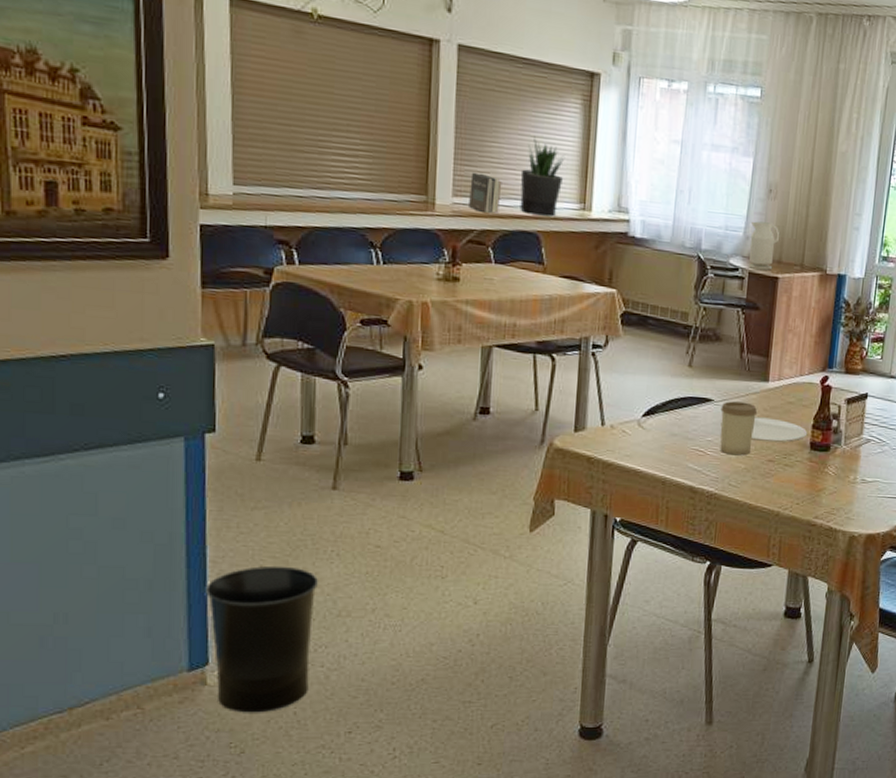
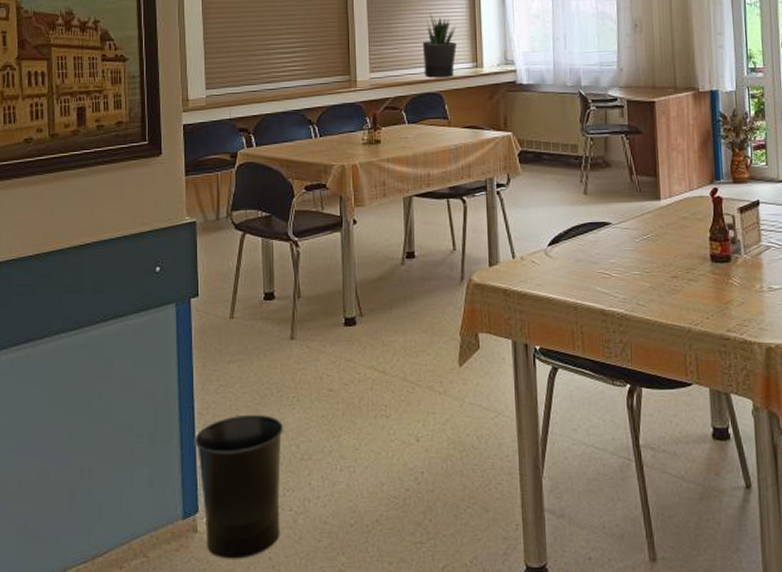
books: present [469,172,502,214] -> none [383,50,408,83]
cup: present [720,401,758,456] -> none [619,222,655,275]
plate: present [720,417,808,443] -> none [621,235,706,259]
water jug: present [749,221,780,271] -> none [623,53,651,97]

